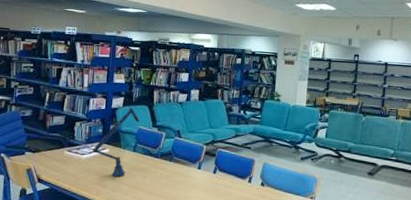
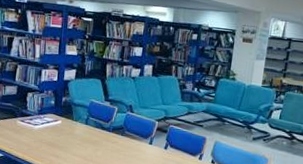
desk lamp: present [93,107,140,177] -> none [45,80,92,149]

